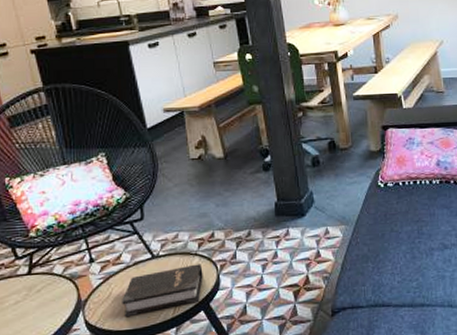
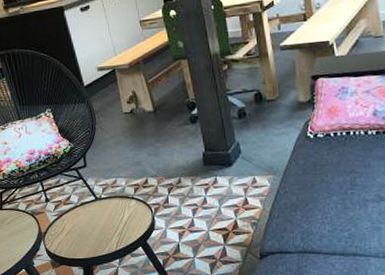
hardback book: present [122,264,203,317] -> none [73,206,140,248]

